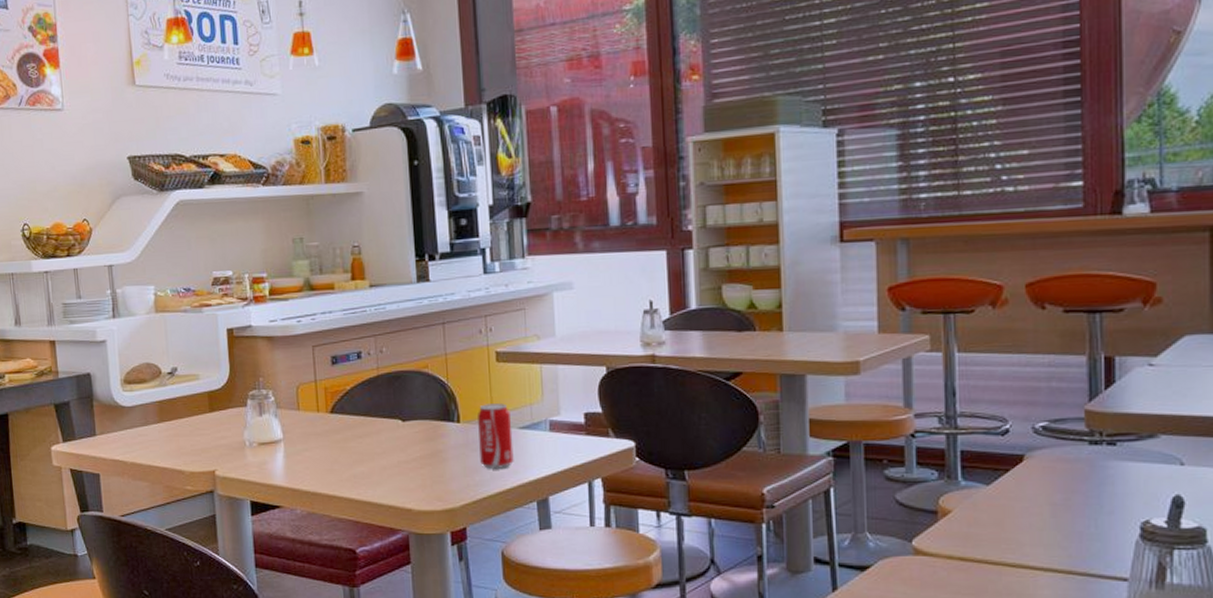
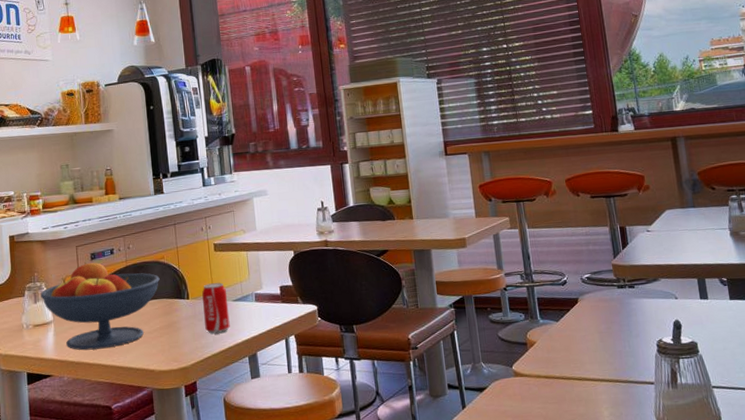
fruit bowl: none [267,366,422,479] -> present [40,262,160,351]

